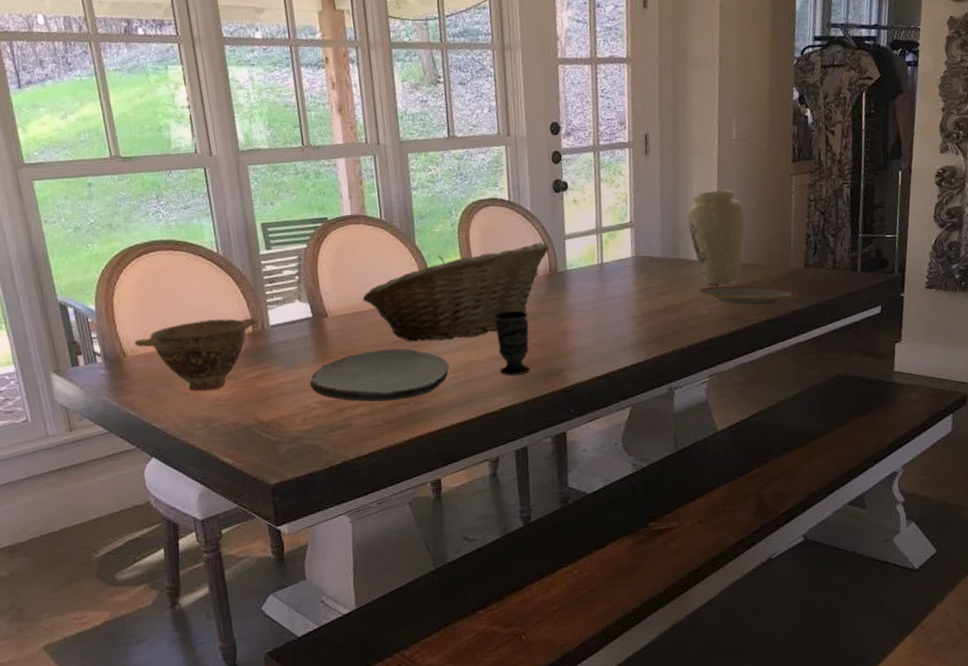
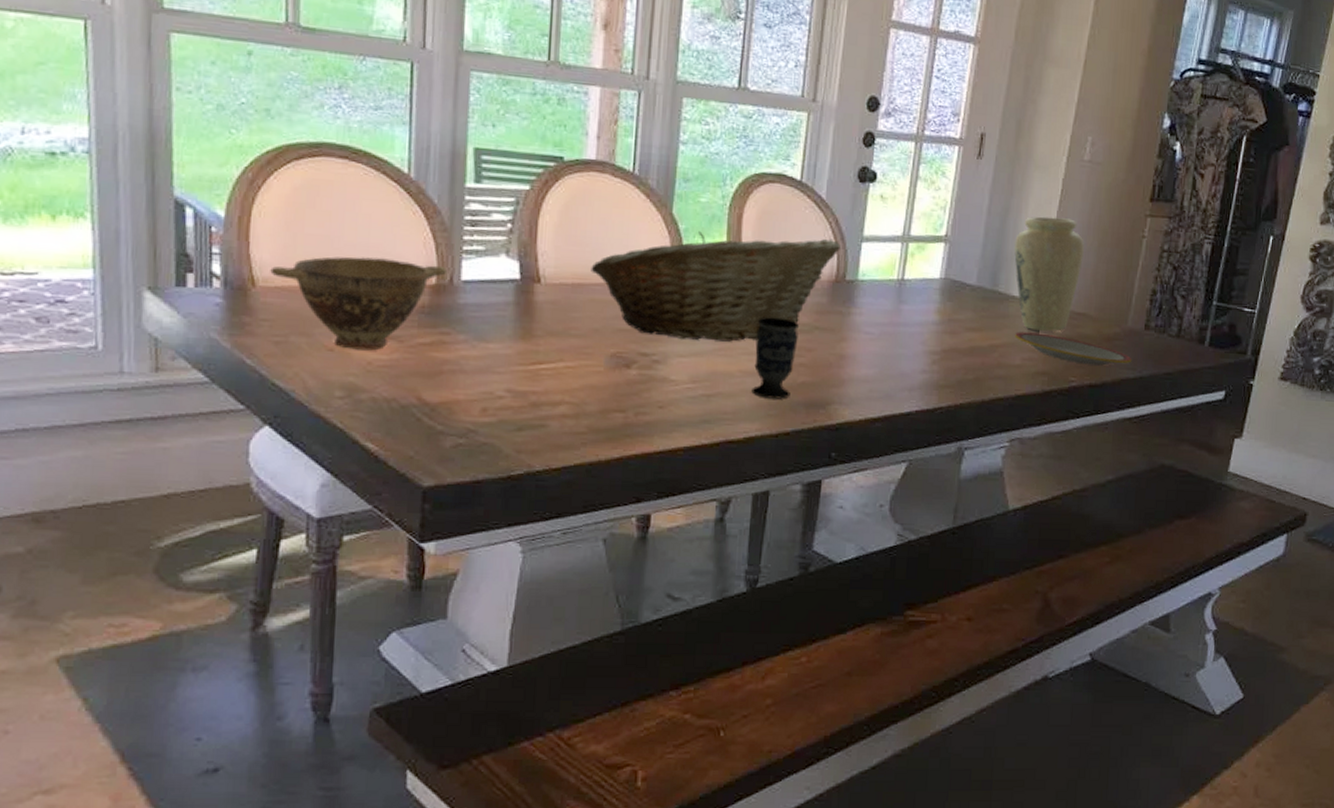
plate: present [309,348,450,402] -> none [500,336,689,406]

